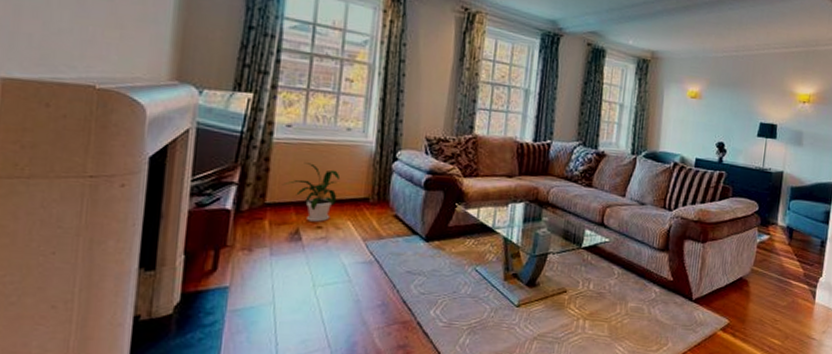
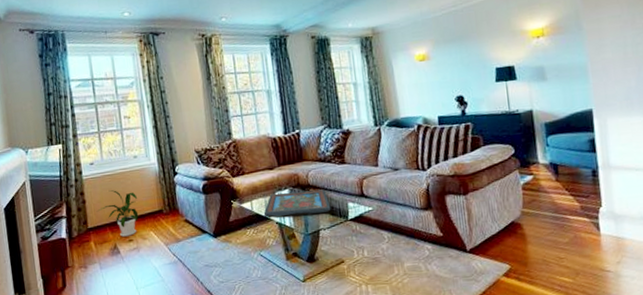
religious icon: none [491,204,566,237] -> present [264,189,331,218]

